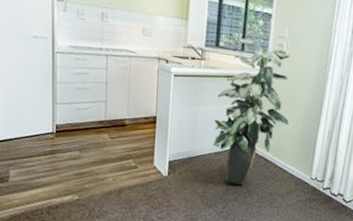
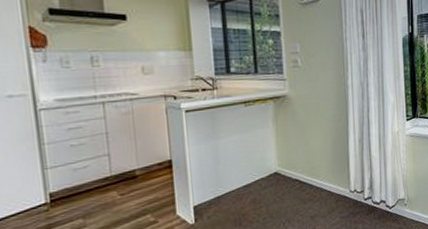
indoor plant: present [213,38,290,186] -> none [236,60,317,217]

